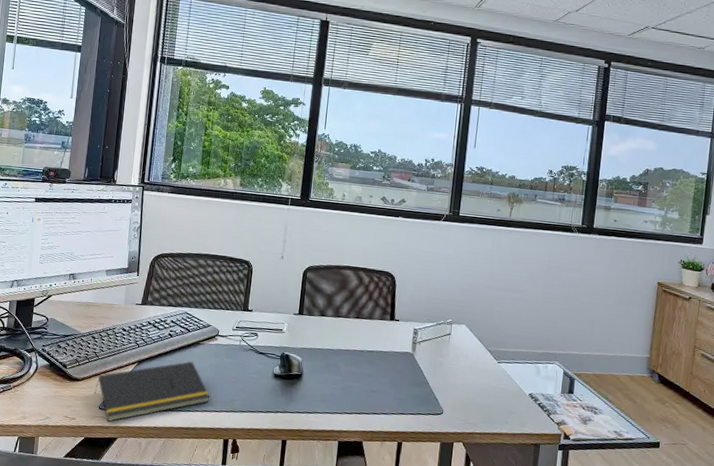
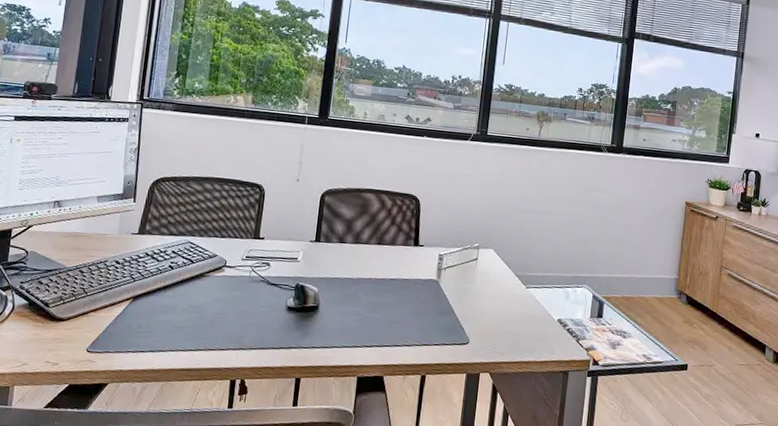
notepad: present [94,361,210,422] -> none [81,295,216,366]

